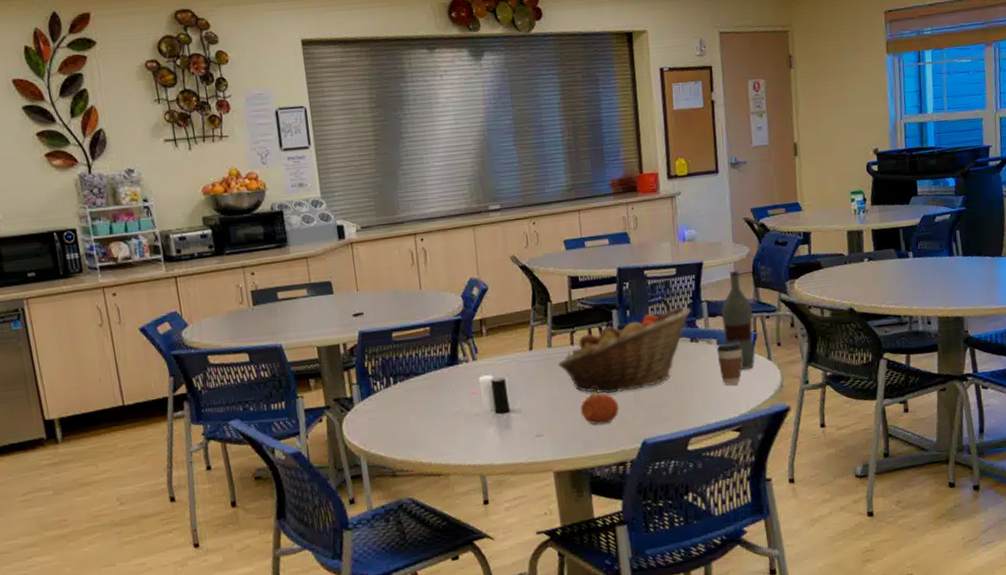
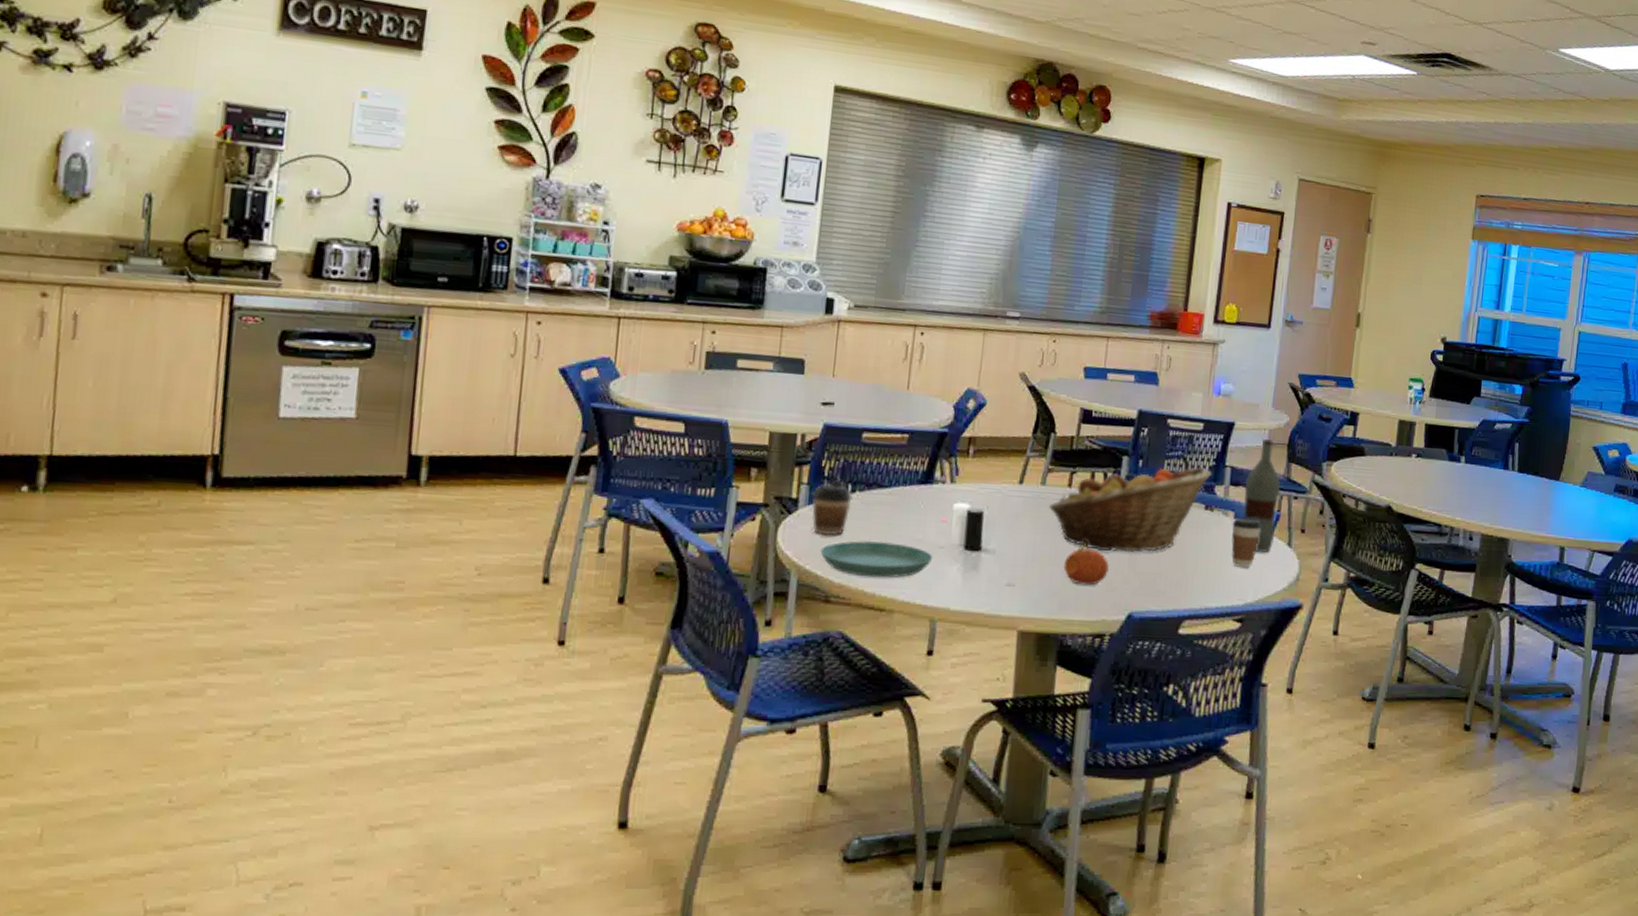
coffee cup: none [362,377,397,423] -> present [811,481,853,536]
saucer: none [379,418,472,451] -> present [820,541,933,578]

